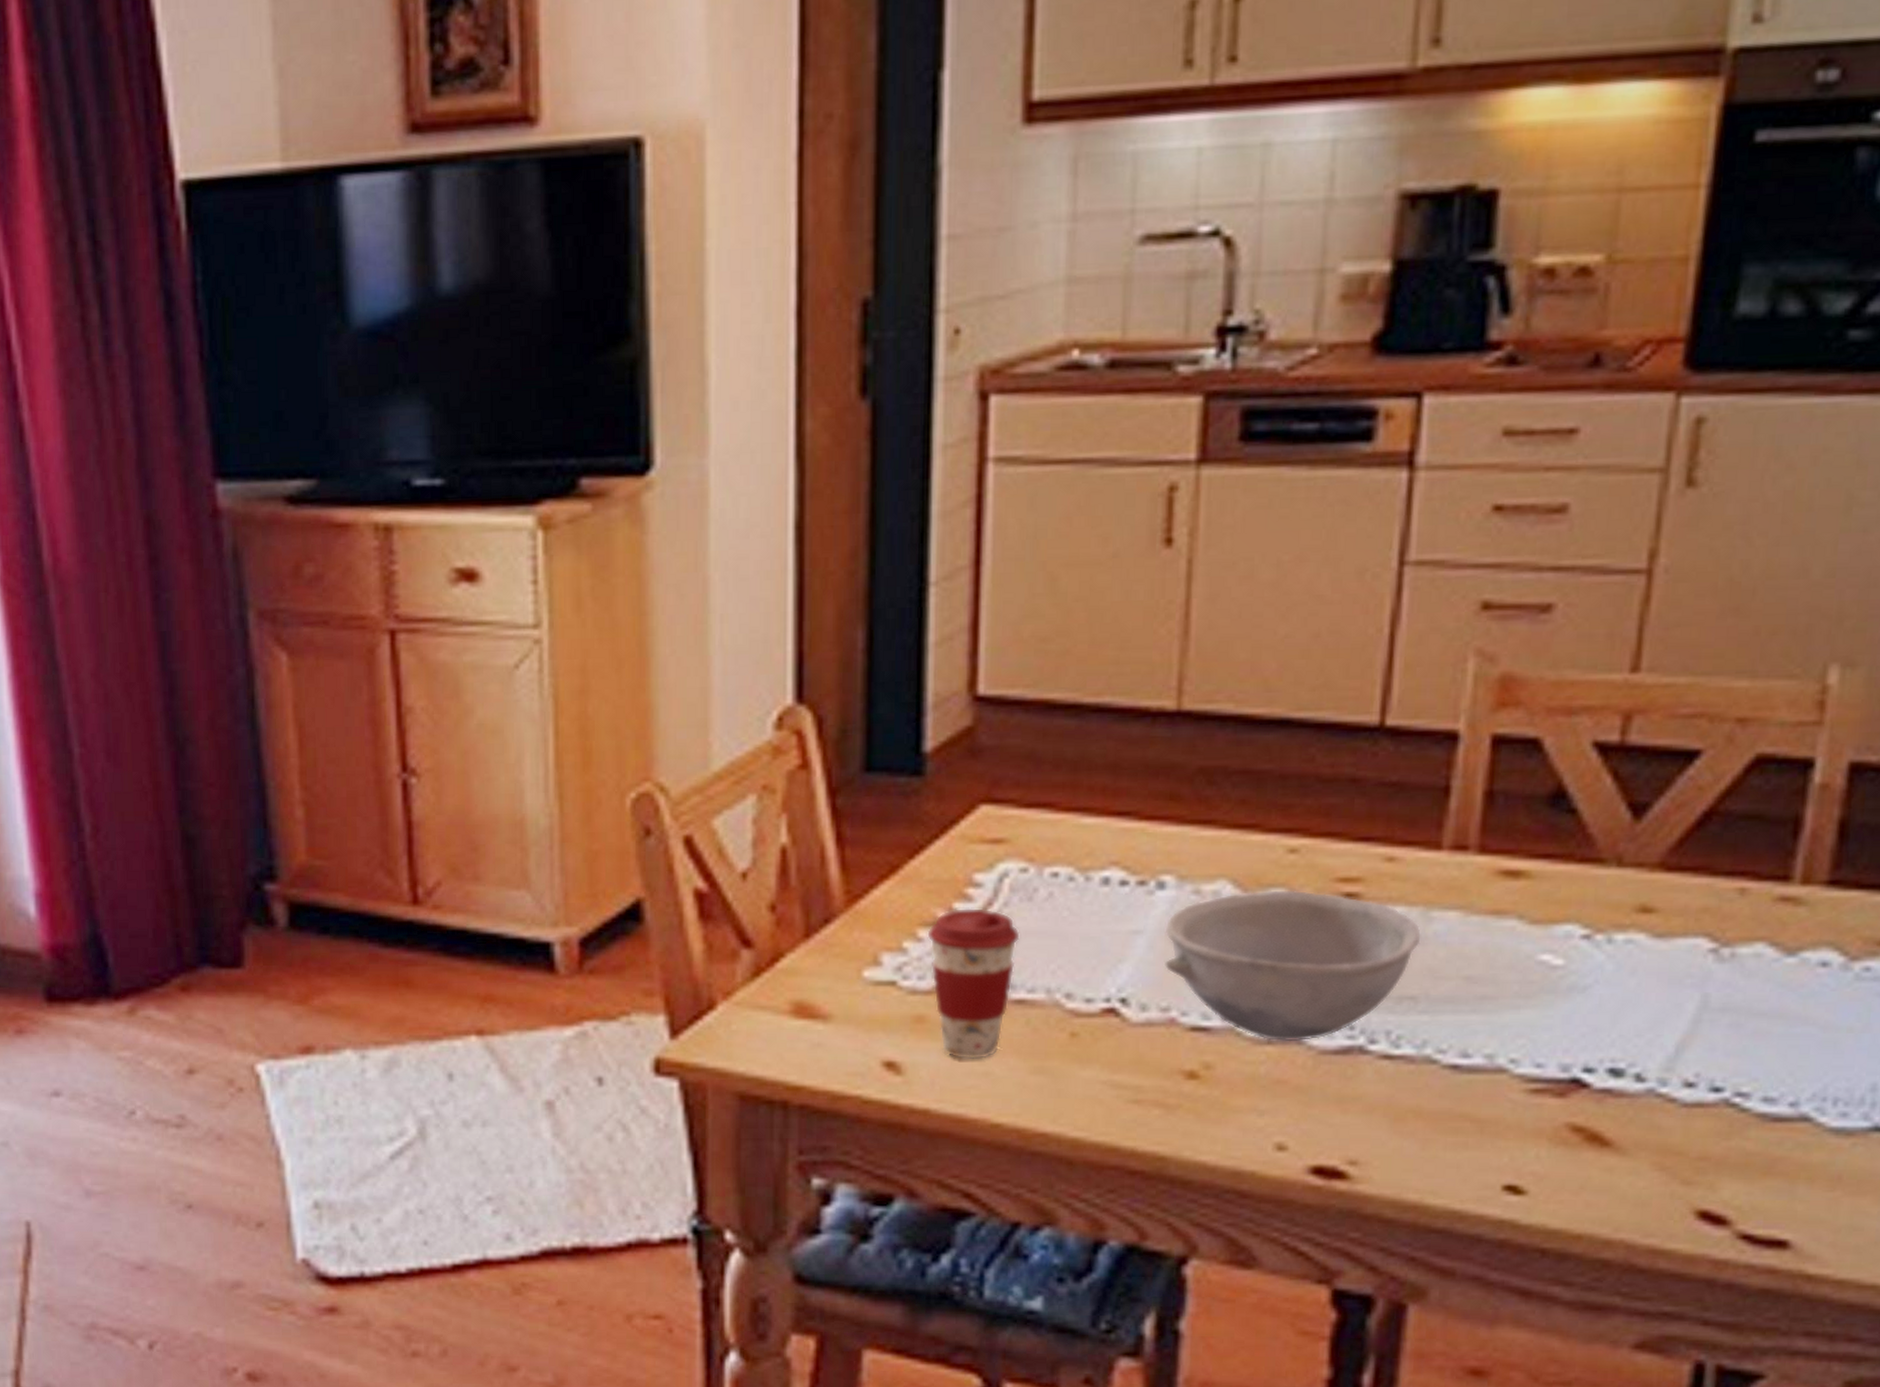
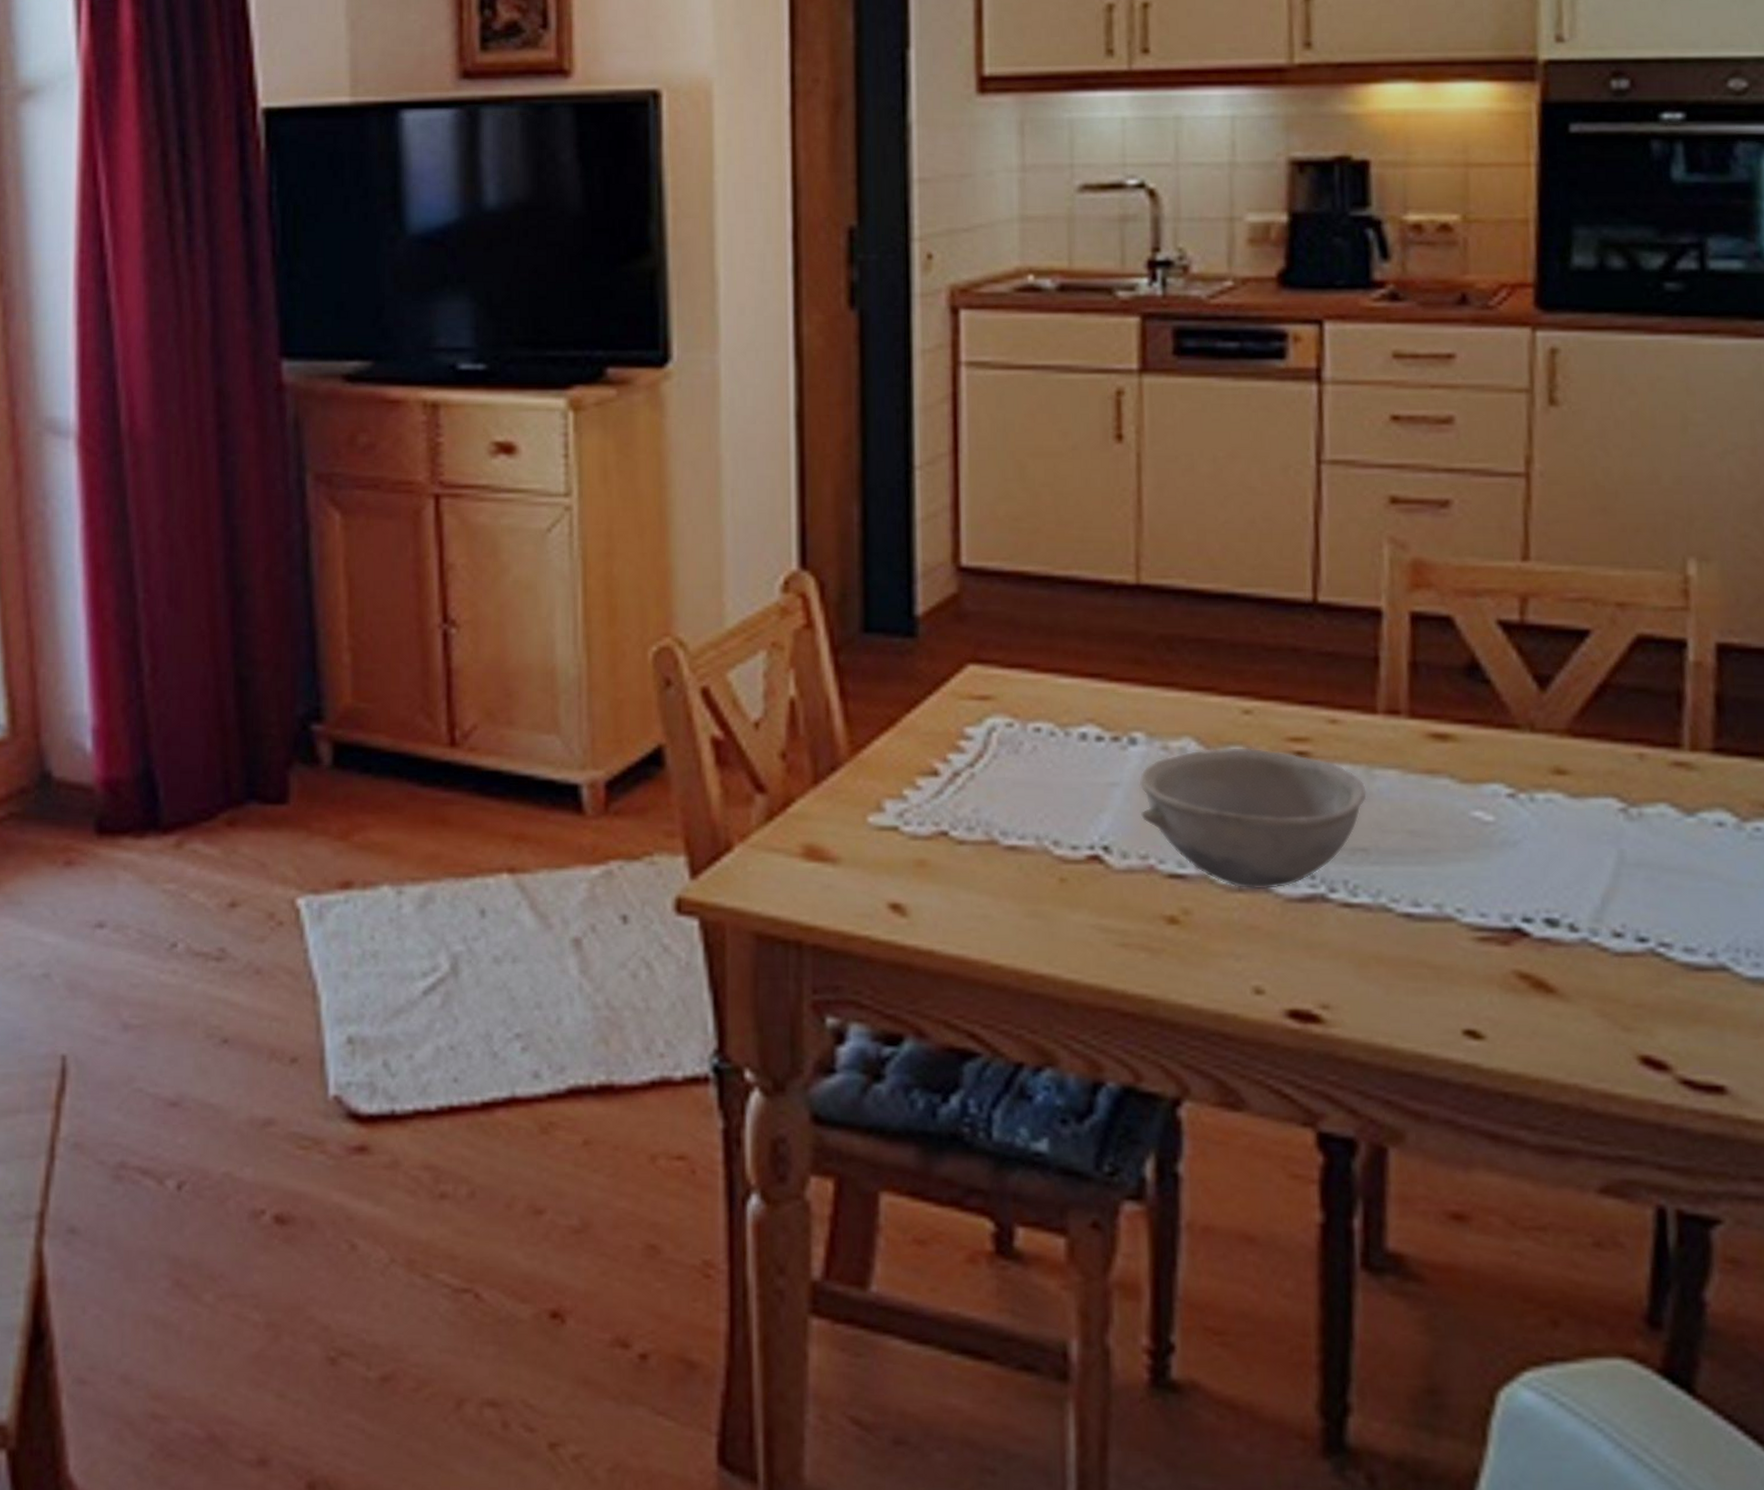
coffee cup: present [927,907,1020,1060] -> none [925,758,1009,903]

